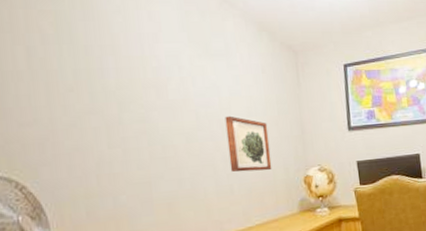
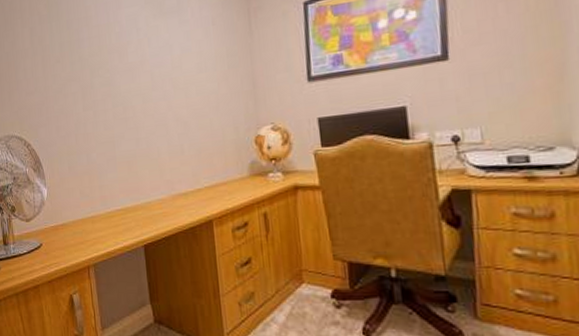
wall art: present [225,115,272,172] -> none [176,73,222,132]

